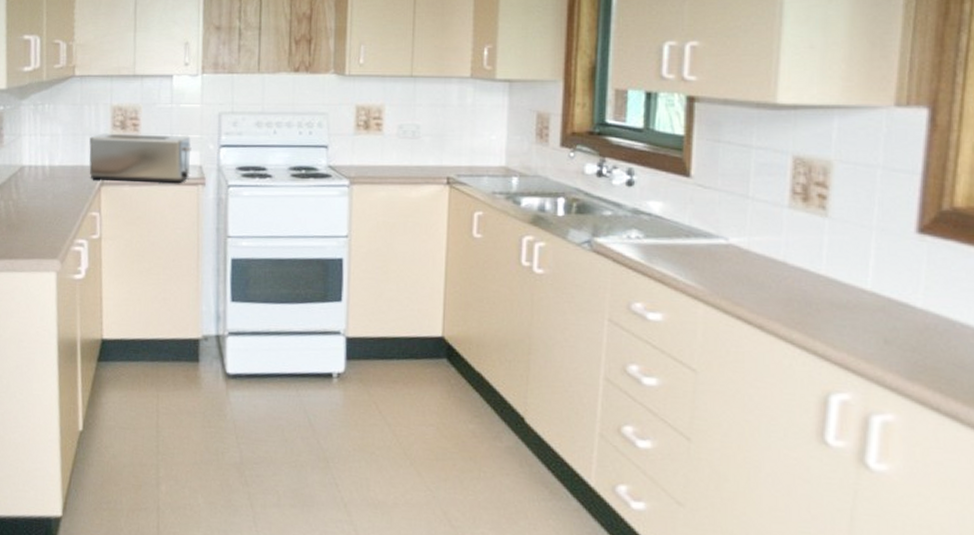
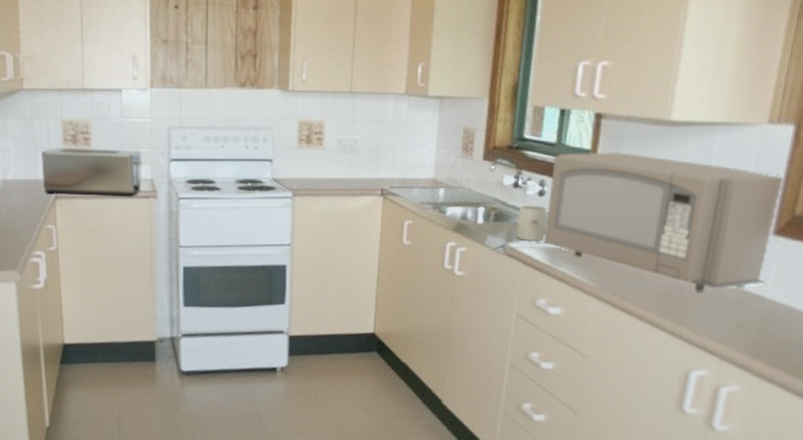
mug: none [603,196,640,236] -> present [516,205,549,241]
microwave: none [636,138,923,298] -> present [544,152,784,291]

